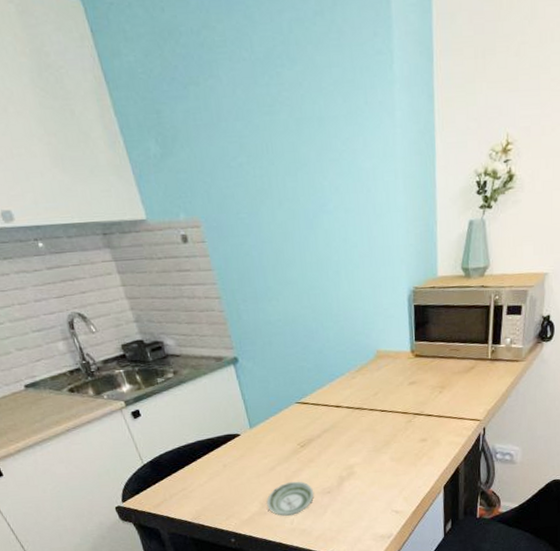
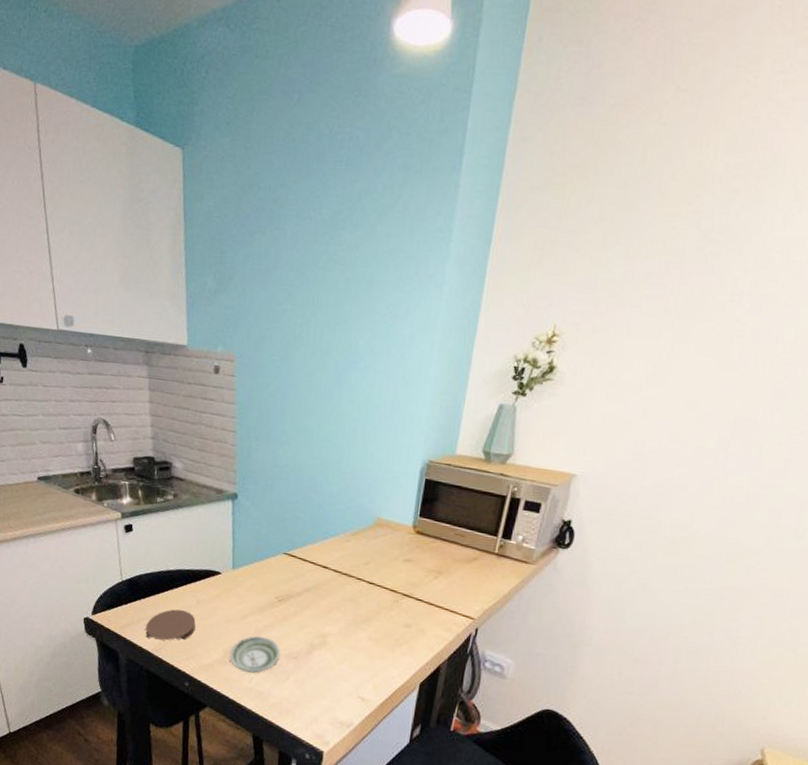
coaster: none [179,476,228,510] -> present [145,609,196,641]

